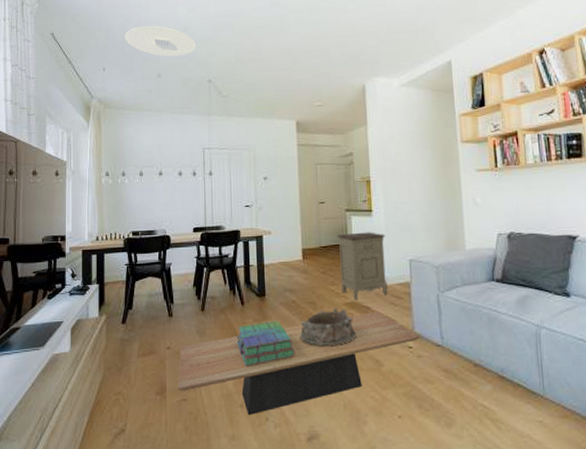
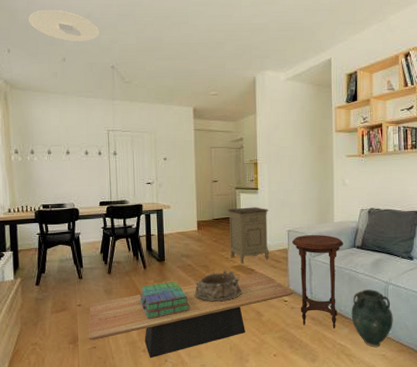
side table: none [414,264,479,384] -> present [291,234,344,328]
vase: none [494,334,551,411] -> present [351,289,393,348]

